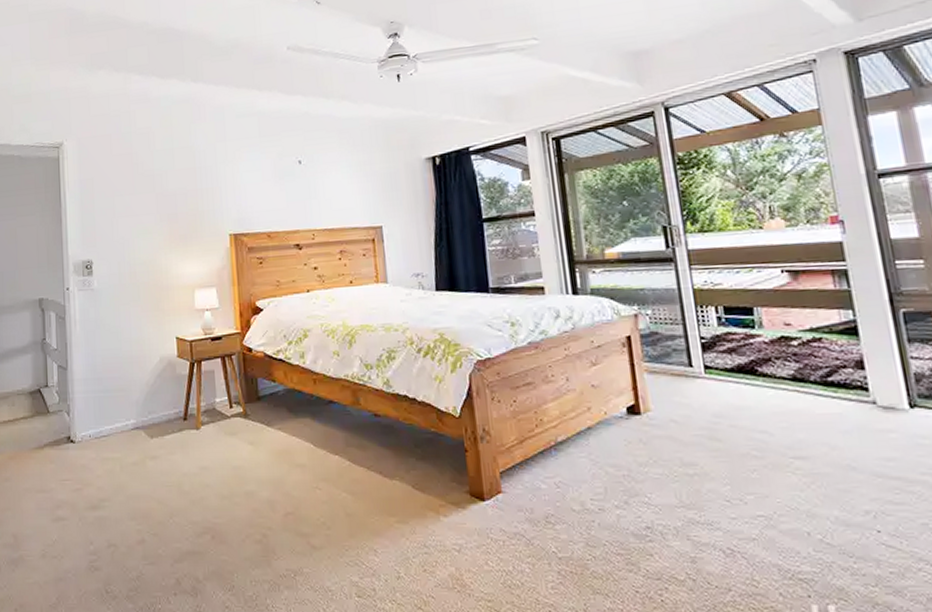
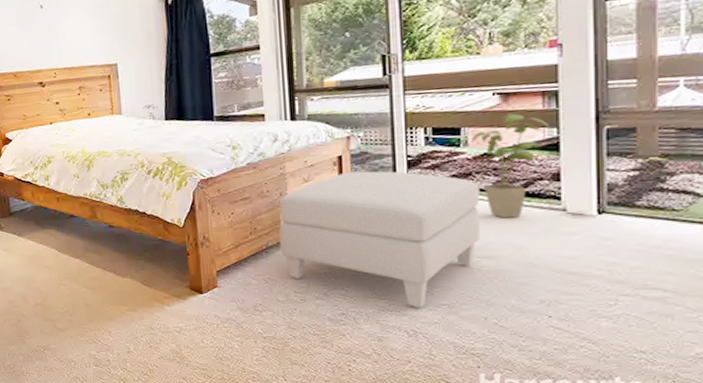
ottoman: none [566,354,790,521] -> present [278,171,481,309]
house plant: none [765,293,847,412] -> present [471,113,551,219]

